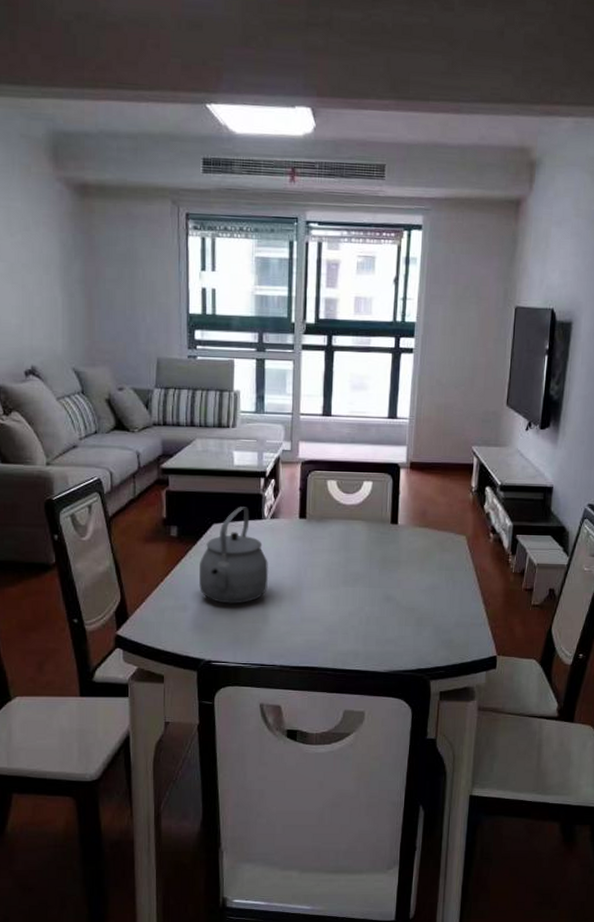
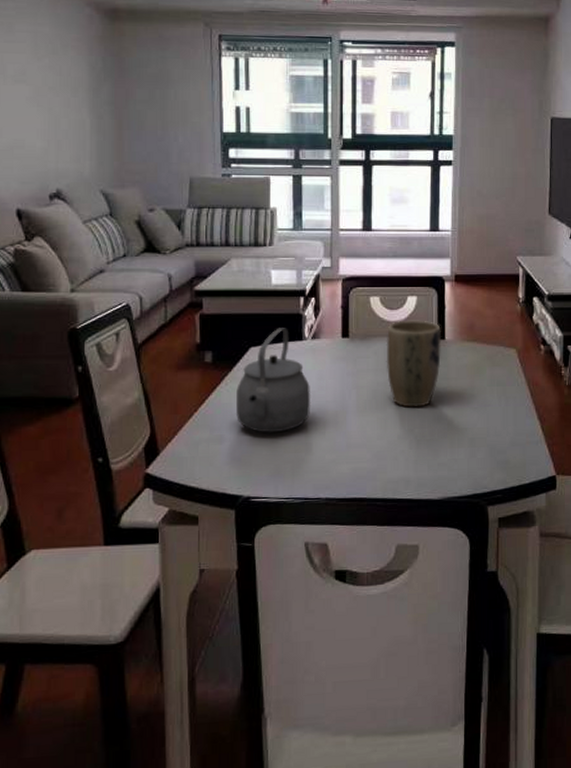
plant pot: none [340,504,395,587] -> present [386,320,442,408]

